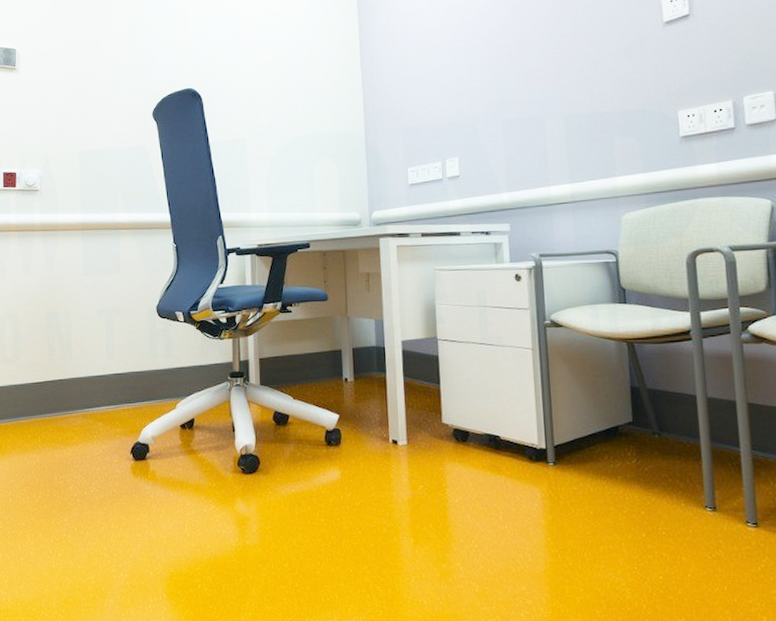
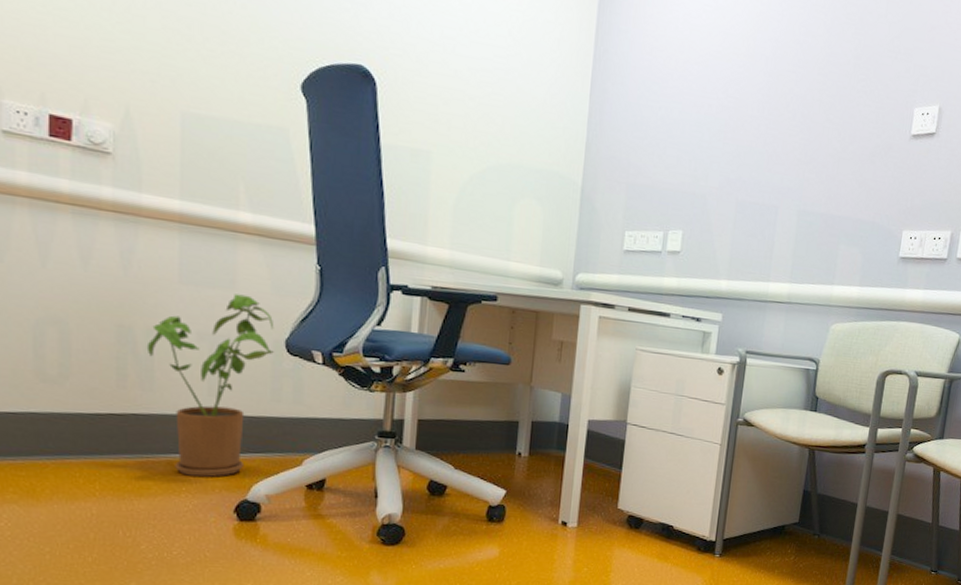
house plant: none [66,276,149,425] -> present [146,294,274,477]

